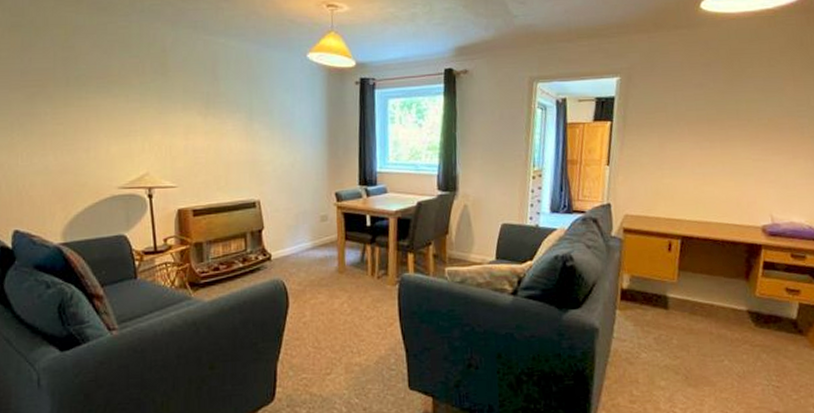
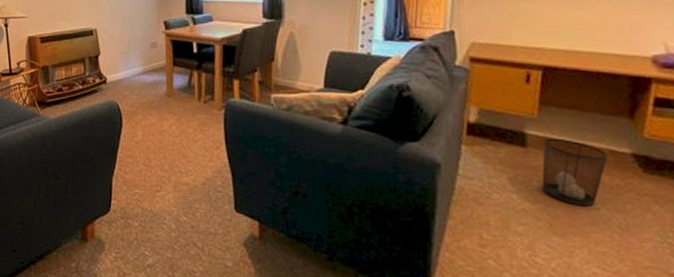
waste bin: none [680,299,730,359] -> present [542,138,609,206]

